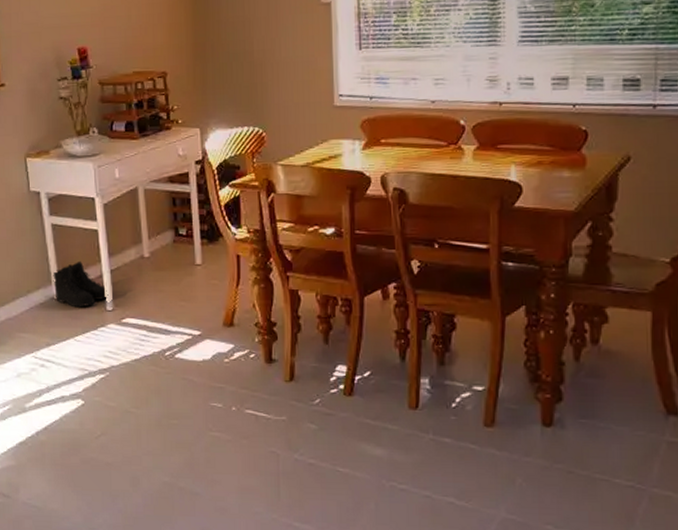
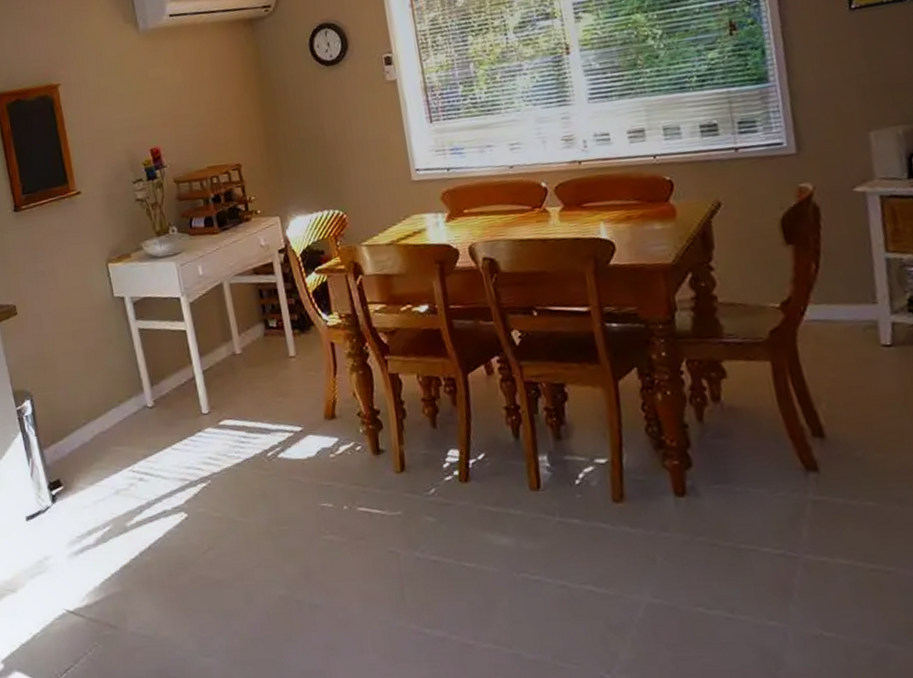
boots: present [53,260,109,308] -> none [144,364,203,414]

